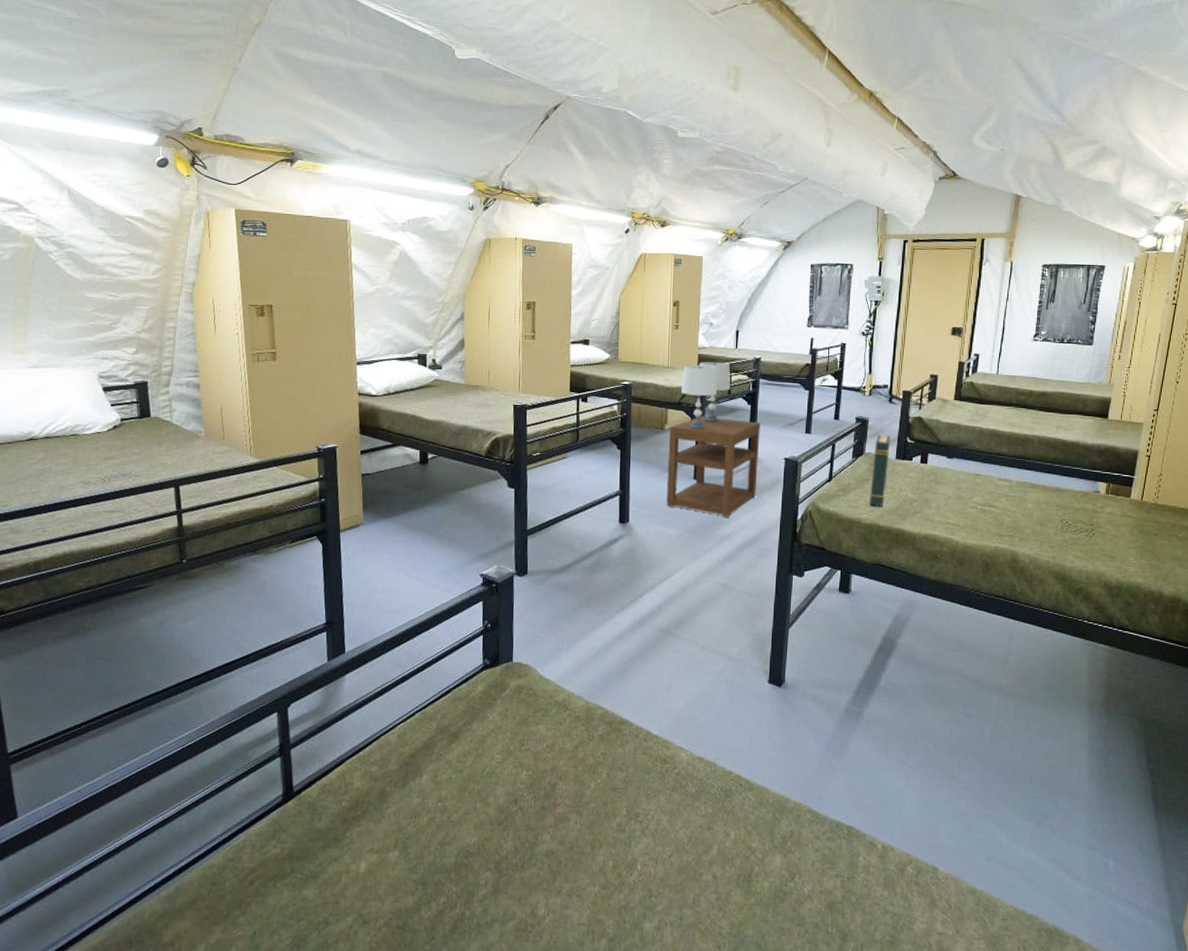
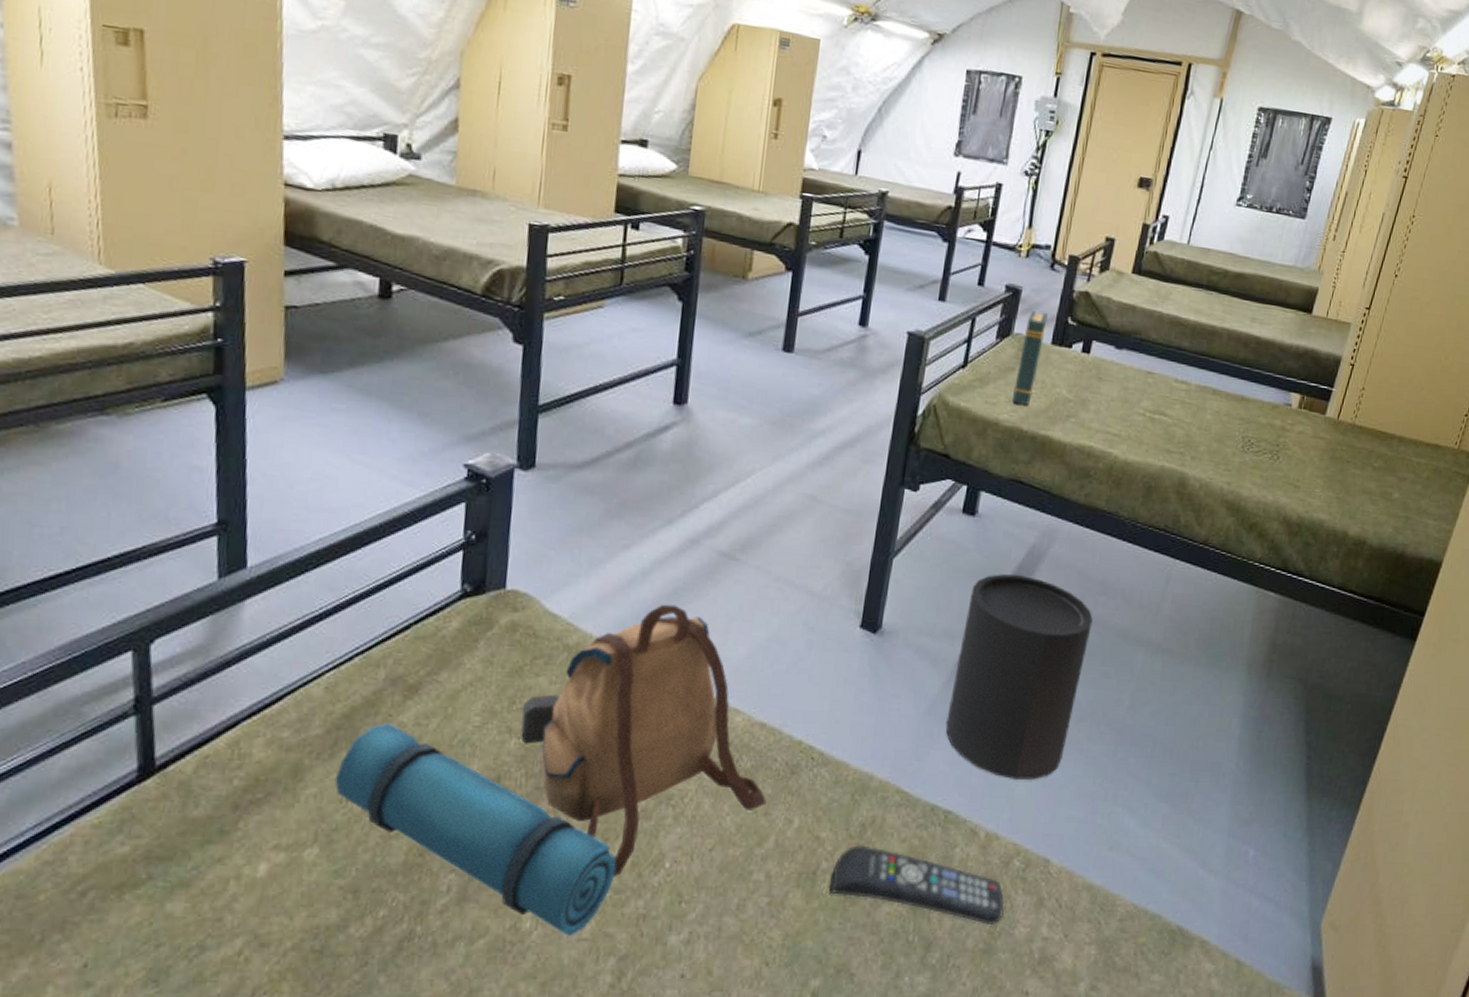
backpack: none [406,669,710,921] -> present [334,604,768,936]
nightstand: present [666,416,761,518] -> none [741,264,880,407]
table lamp: present [681,362,731,430] -> none [775,189,845,284]
remote control: none [762,853,903,921] -> present [830,845,1005,925]
trash can: none [842,638,952,802] -> present [945,574,1093,780]

